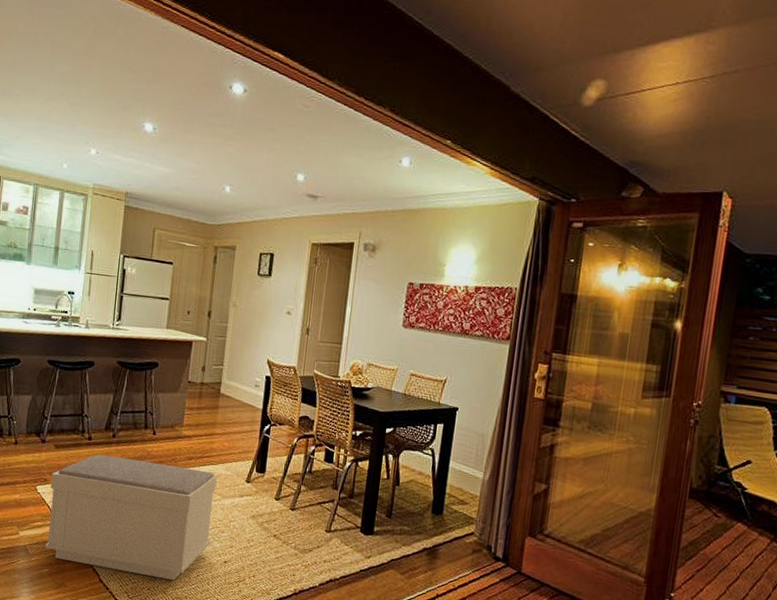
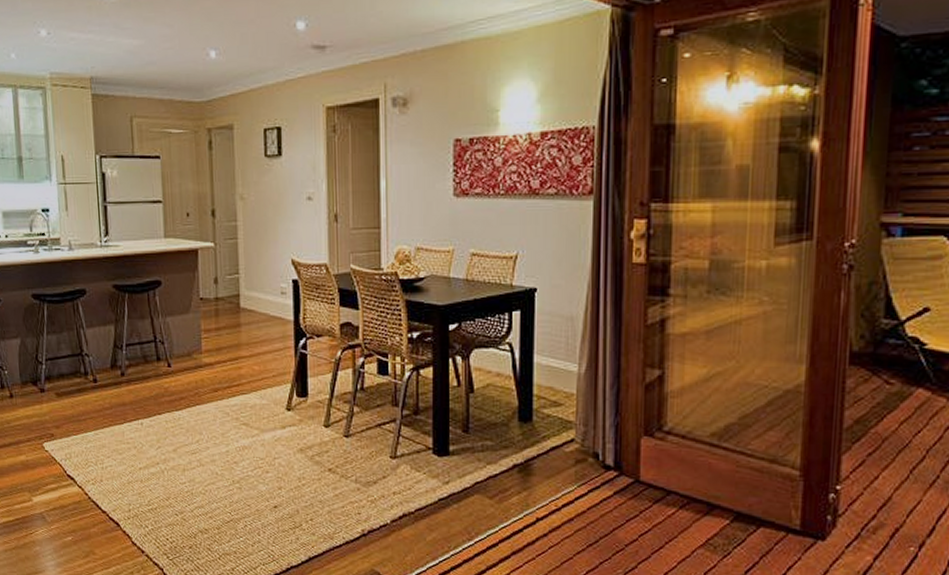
bench: present [44,454,217,581] -> none [58,397,255,535]

